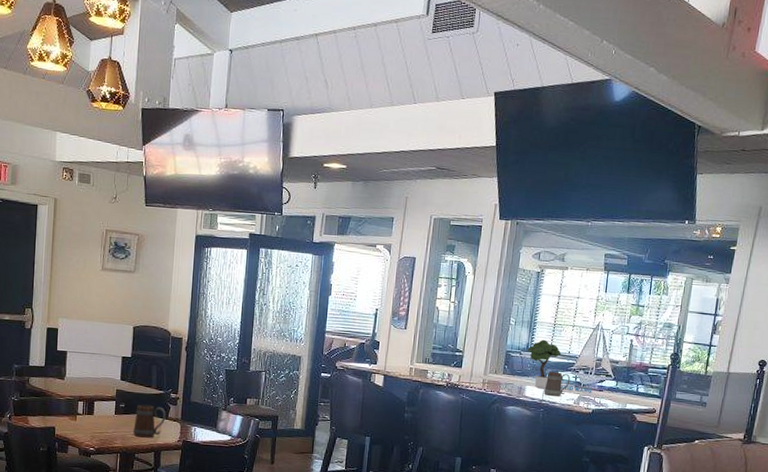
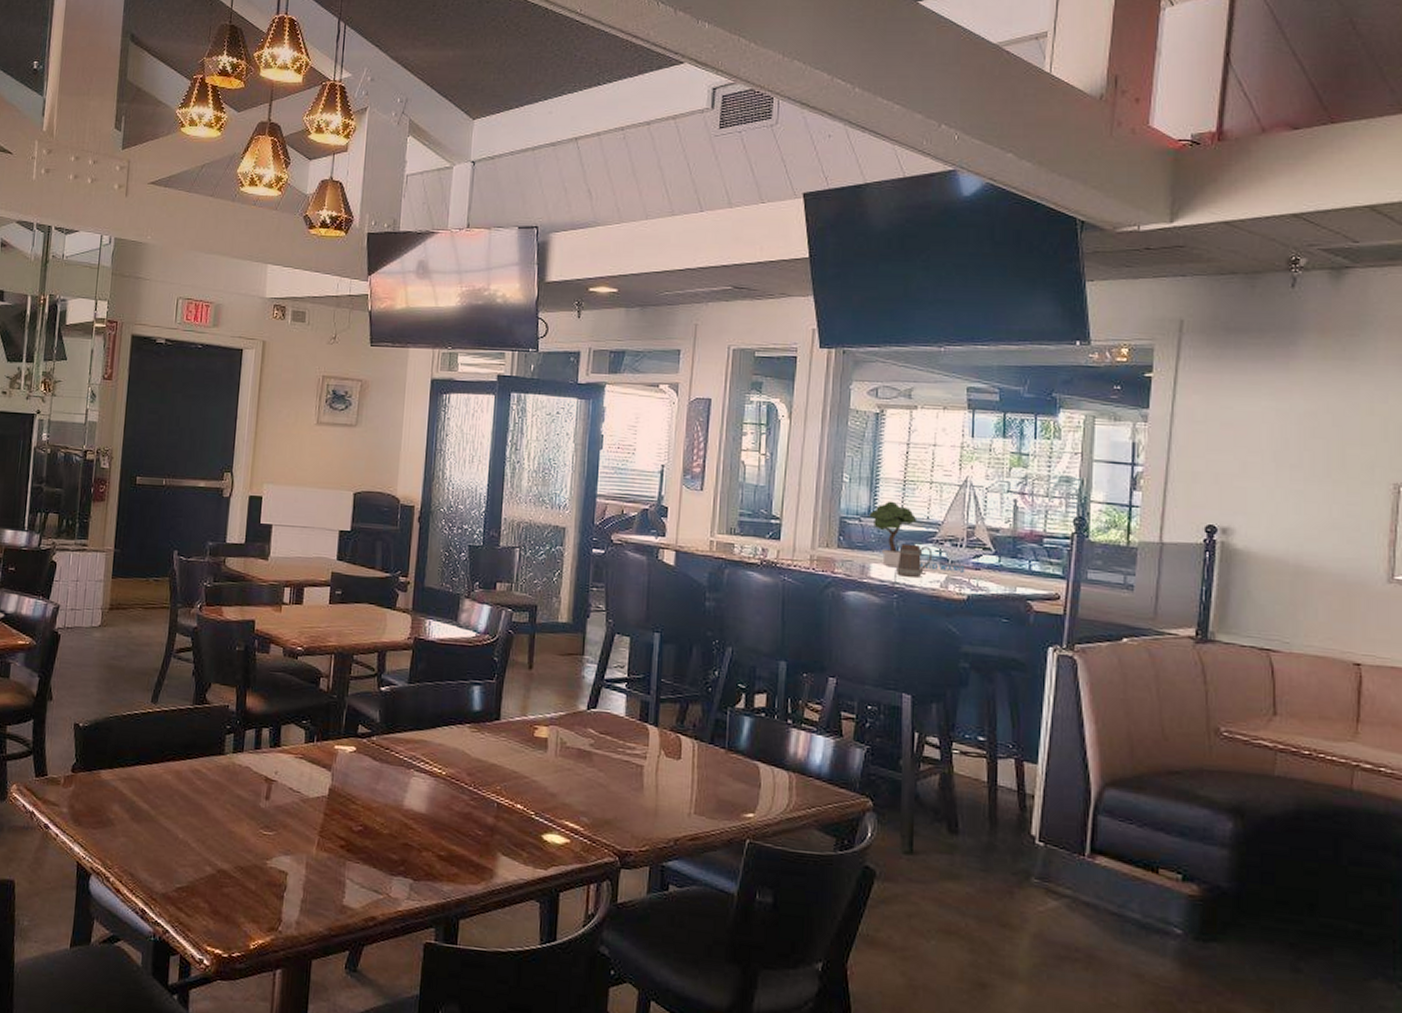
beer mug: present [133,404,166,438] -> none [351,591,393,634]

